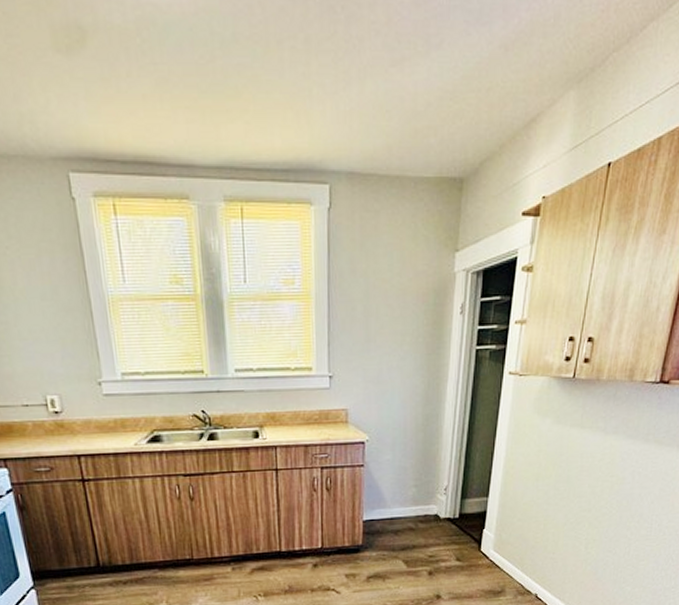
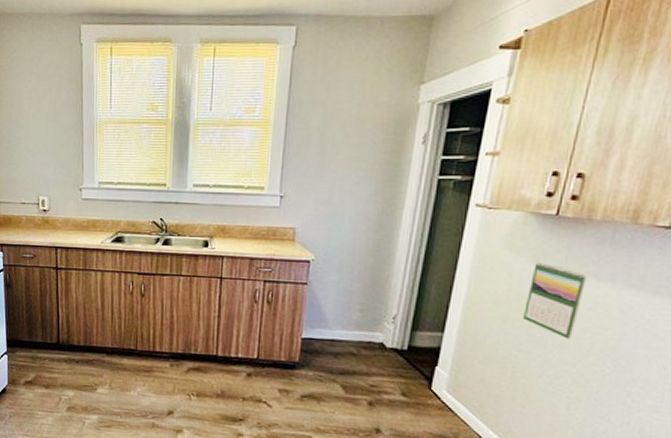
calendar: none [551,423,598,489] -> present [523,262,588,340]

